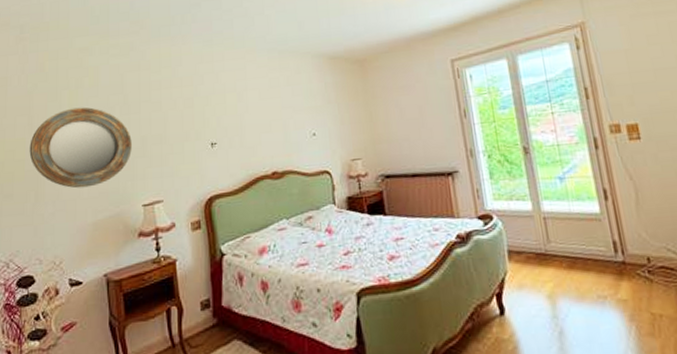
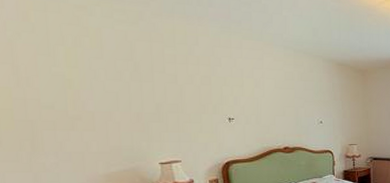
home mirror: present [29,107,132,189] -> none [17,65,146,143]

